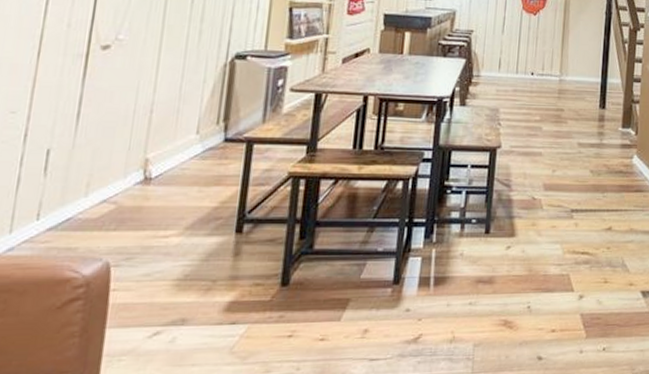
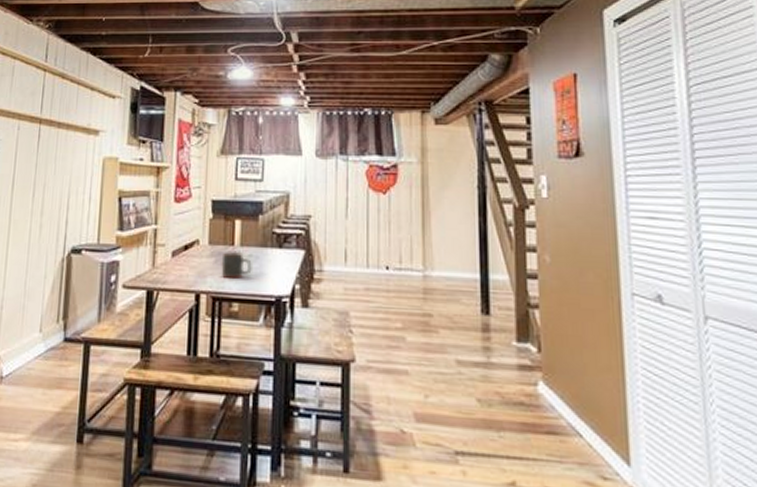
mug: none [389,59,419,84] -> present [221,251,252,280]

